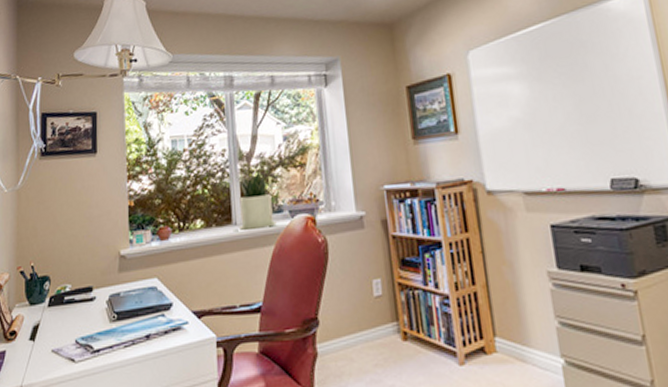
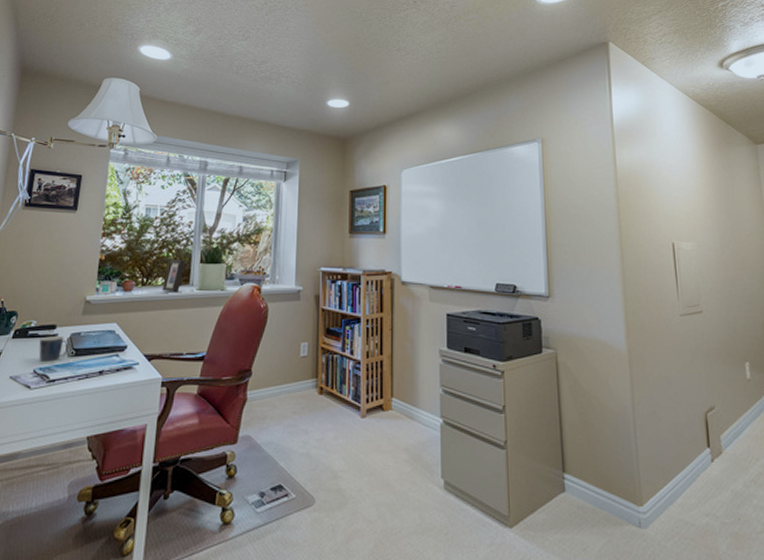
mug: none [77,299,109,334] -> present [38,336,69,365]
picture frame: none [202,195,225,236] -> present [162,259,186,293]

